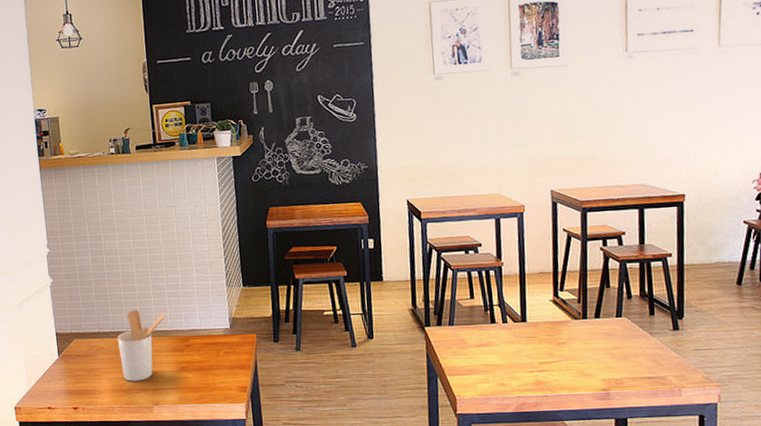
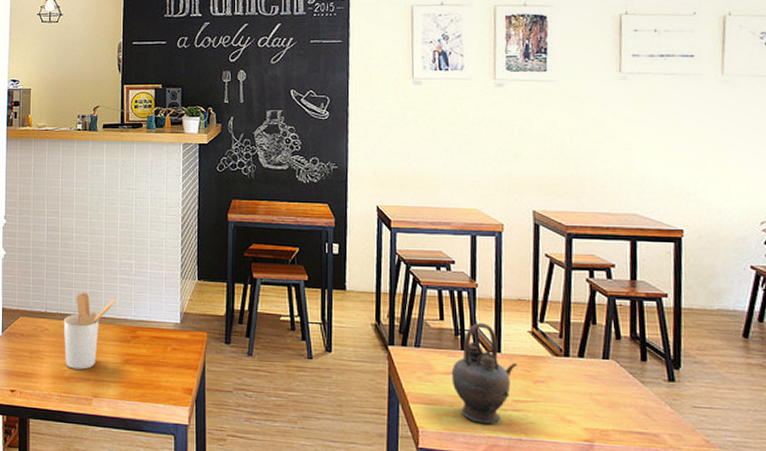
teapot: none [483,297,542,386] -> present [451,323,517,424]

